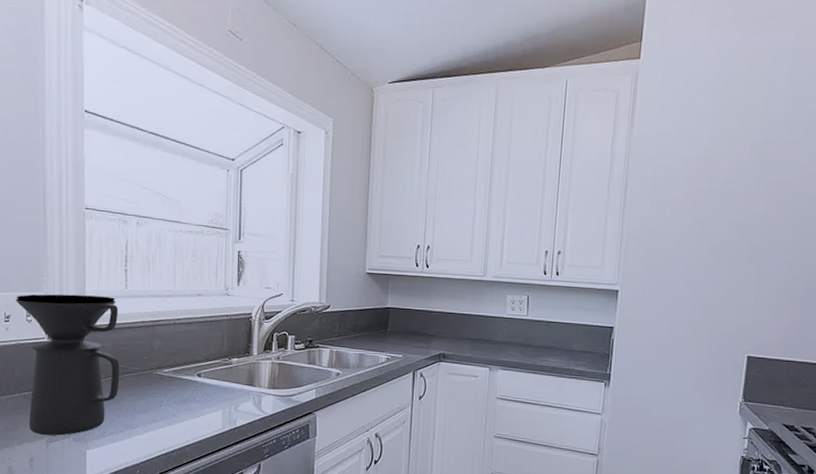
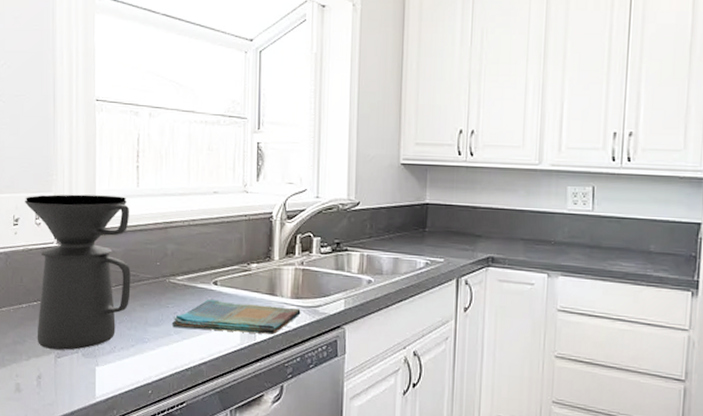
dish towel: none [158,389,277,420] -> present [171,298,301,335]

